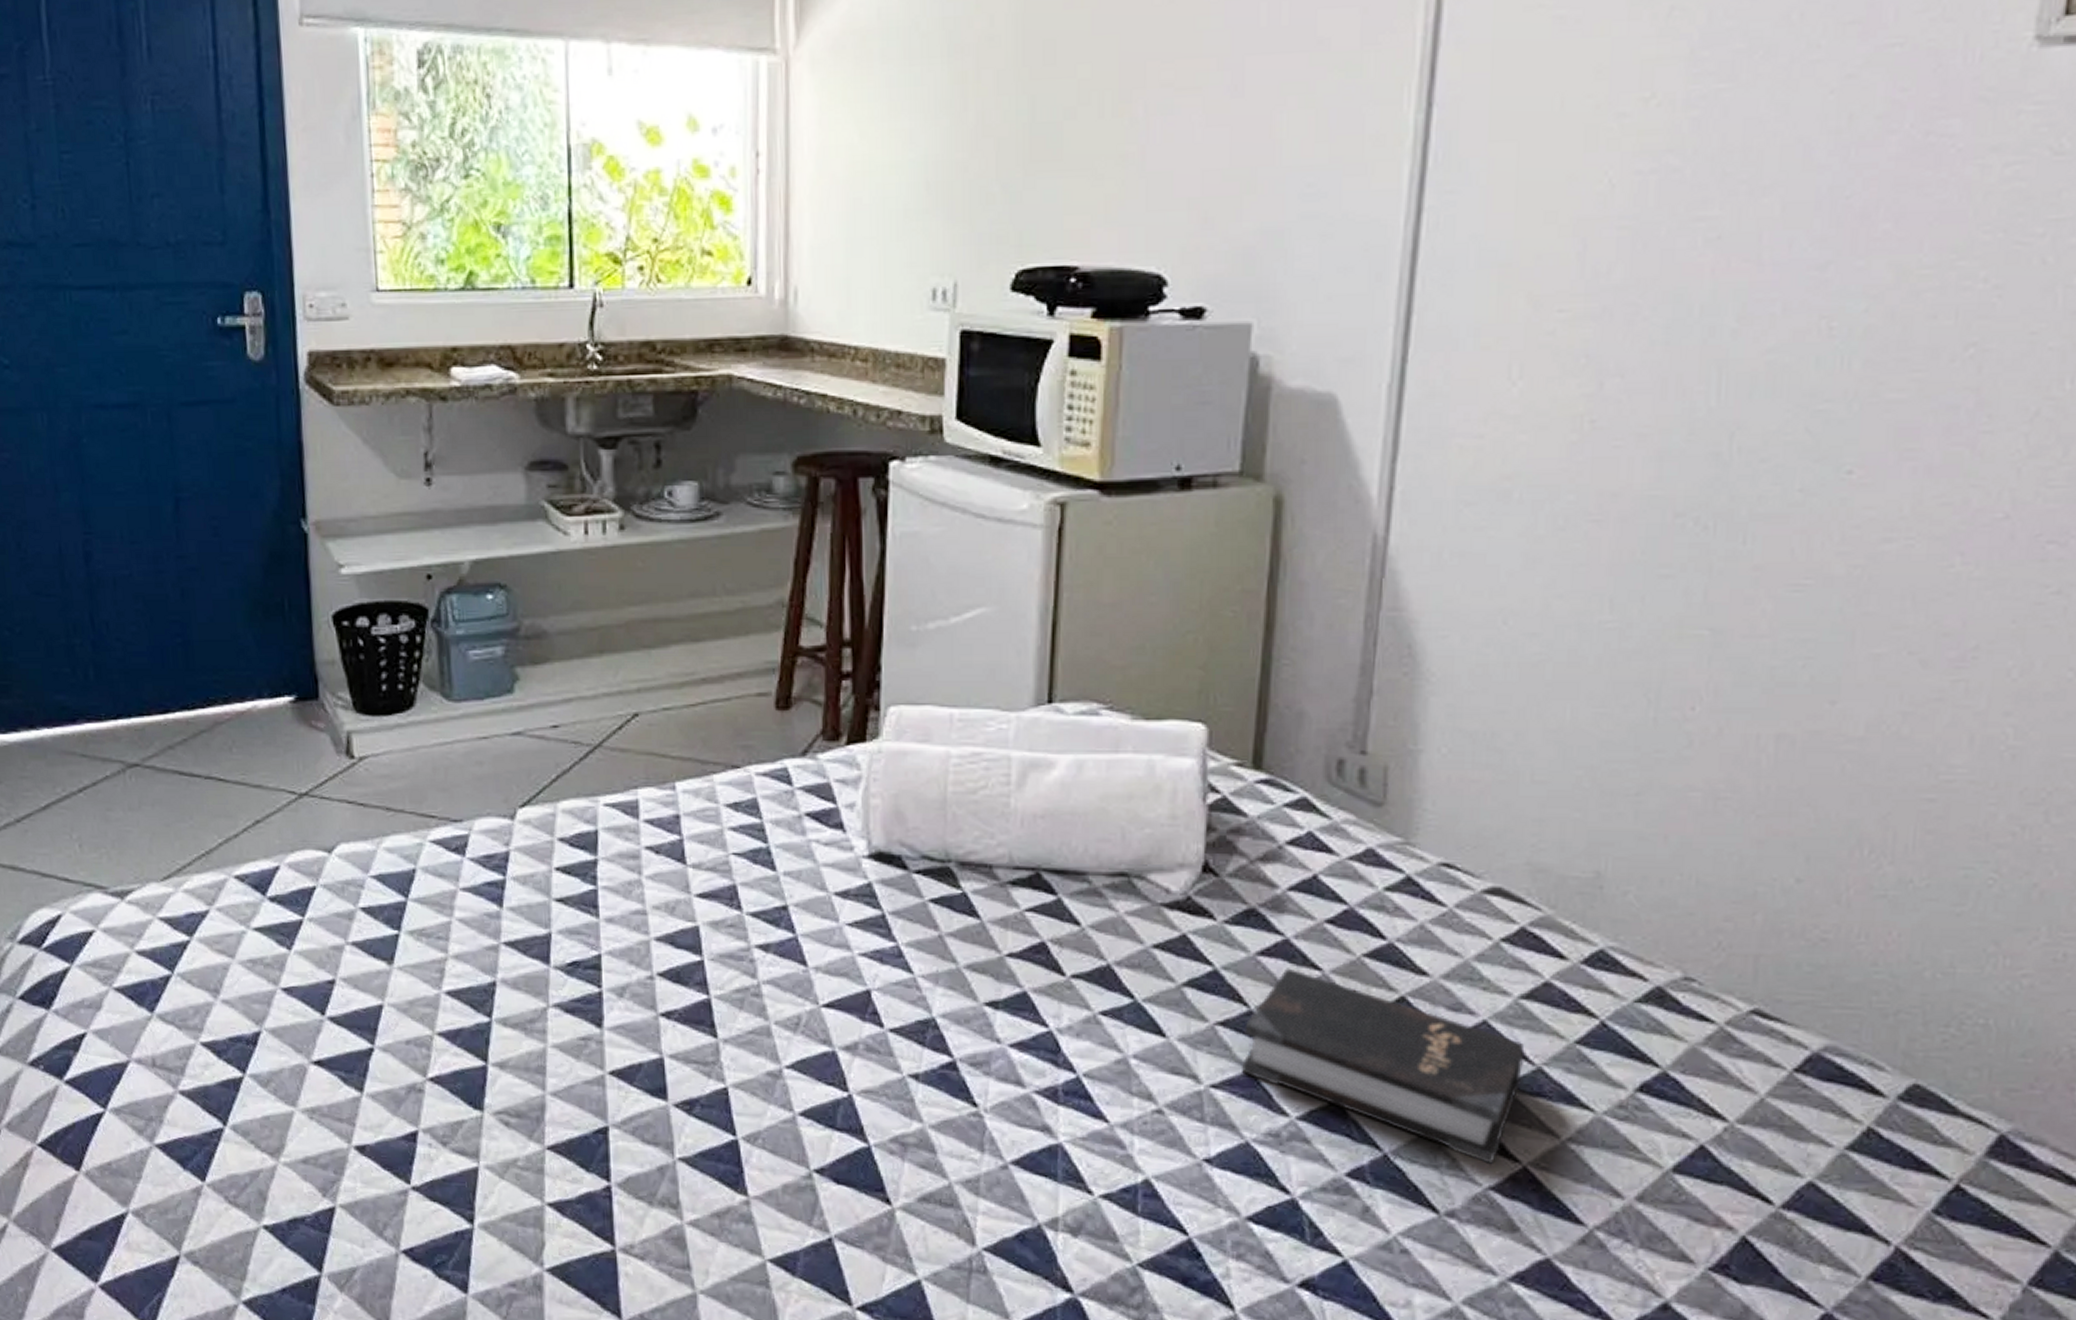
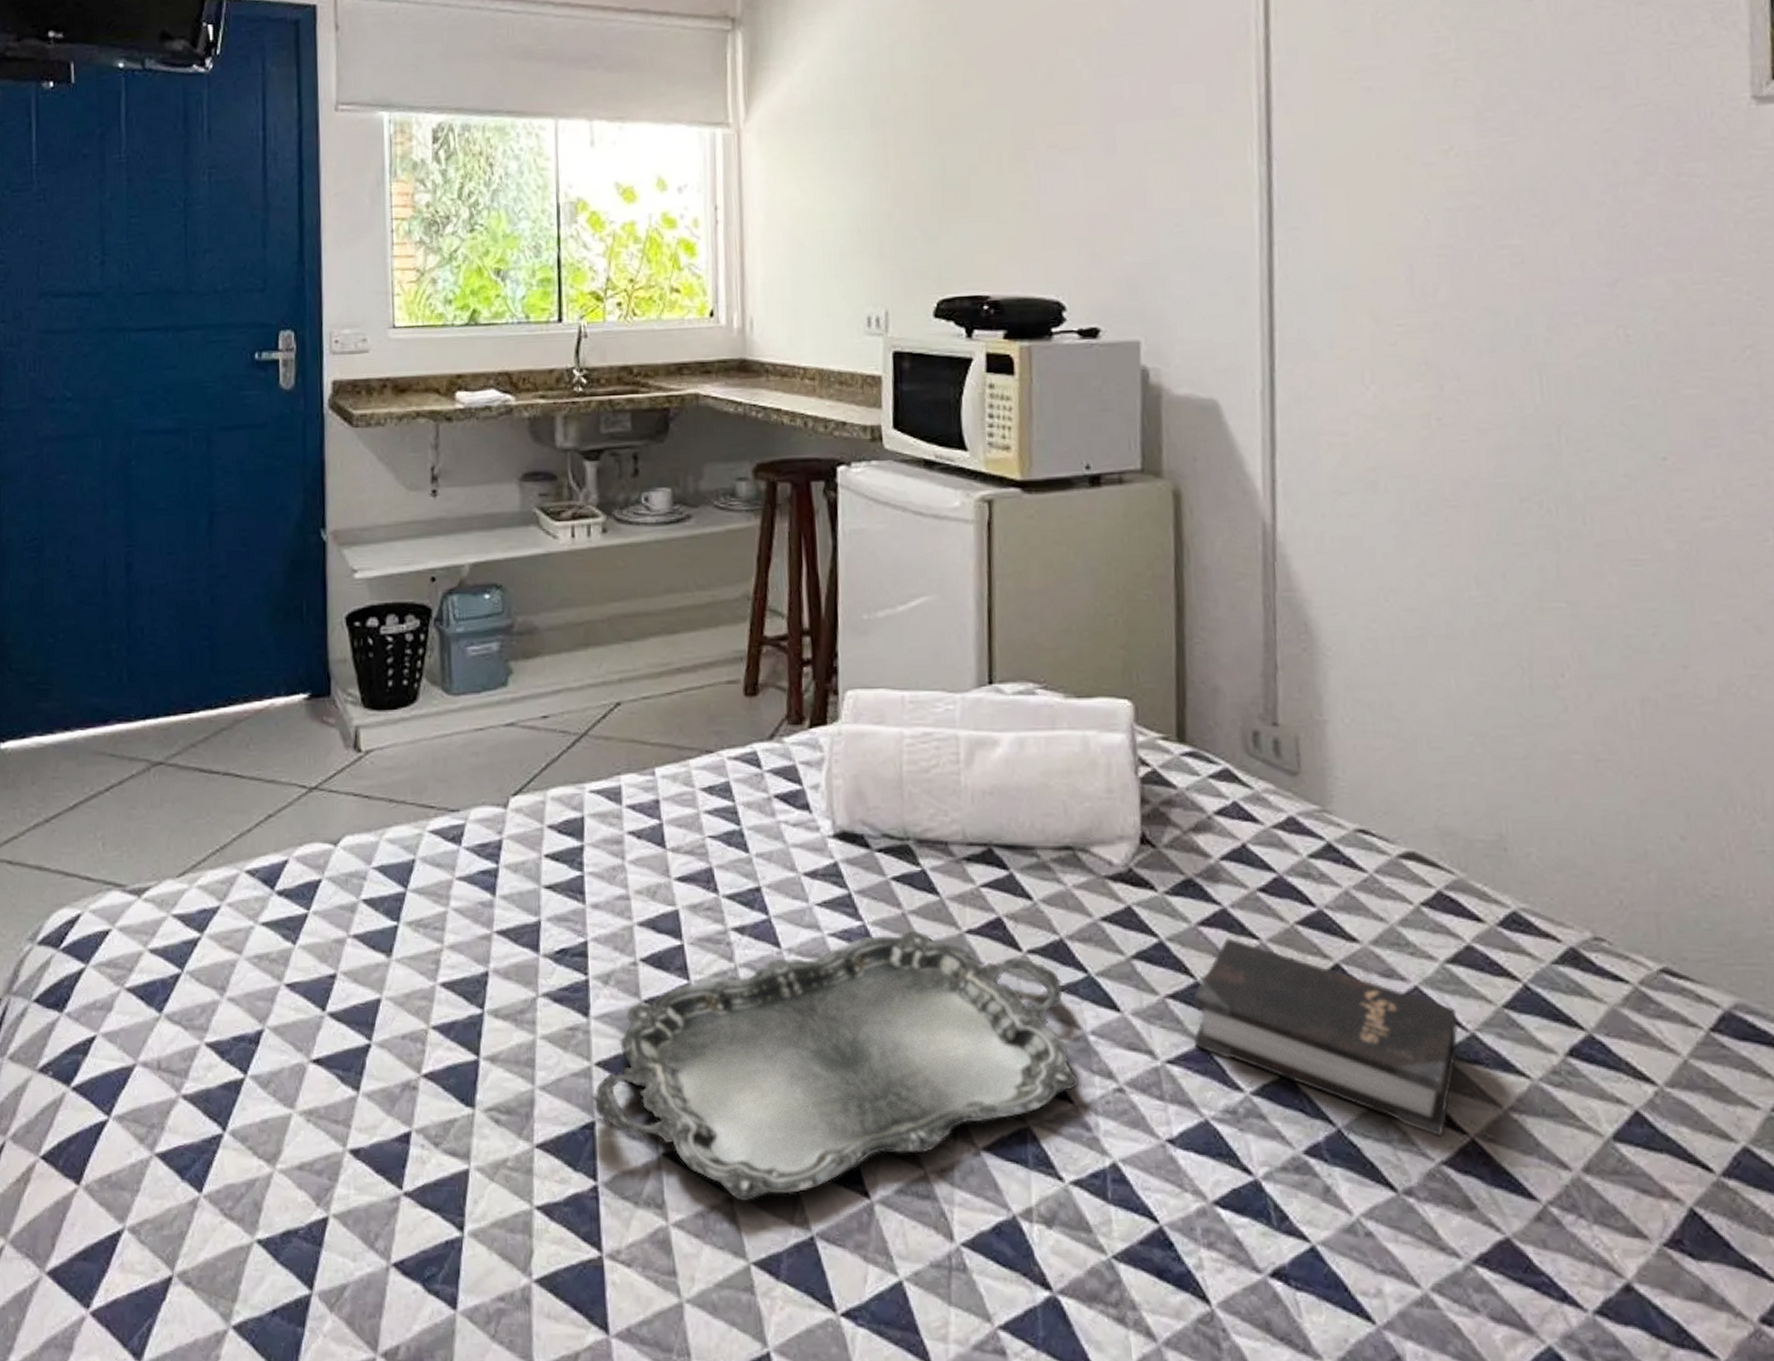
serving tray: none [605,952,1116,1204] -> present [592,930,1078,1201]

